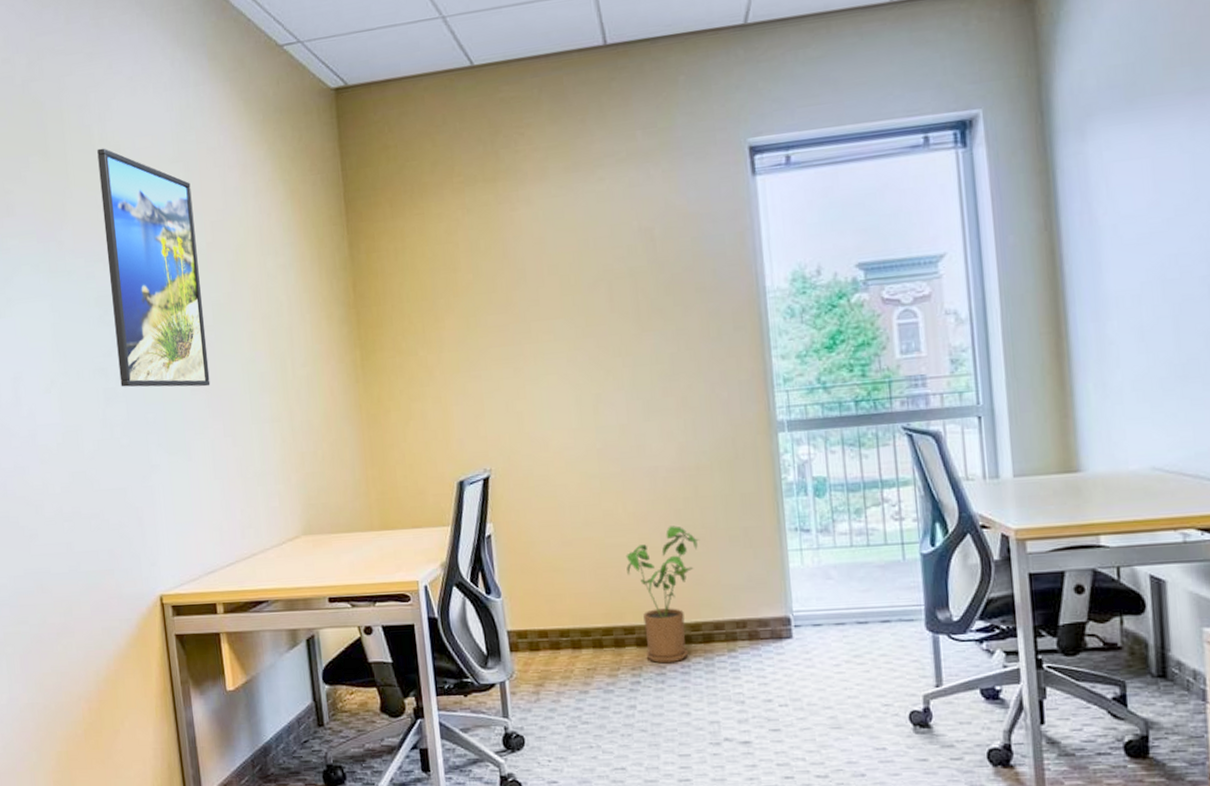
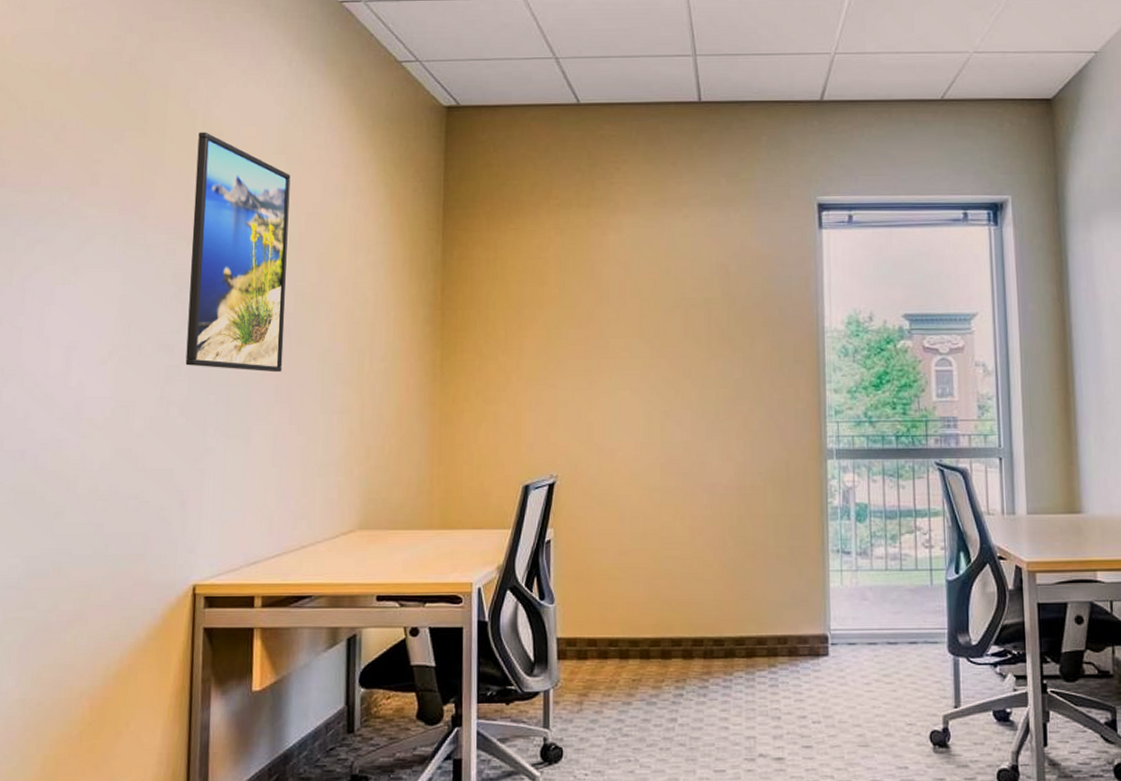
house plant: present [626,525,700,664] -> none [679,541,750,677]

